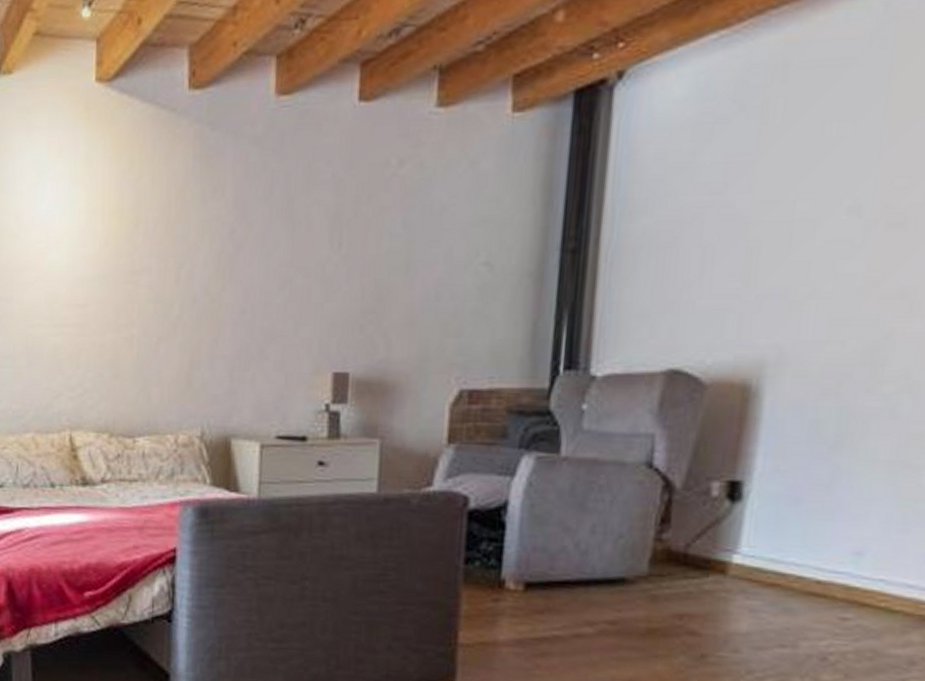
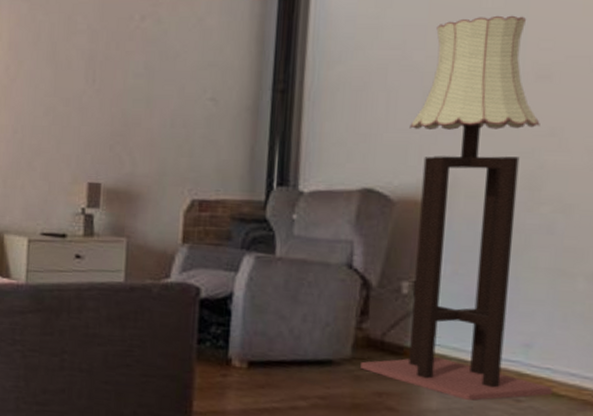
floor lamp: none [659,146,889,620] -> present [361,15,554,401]

